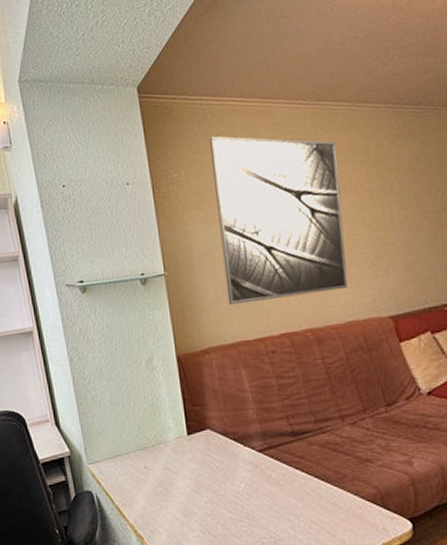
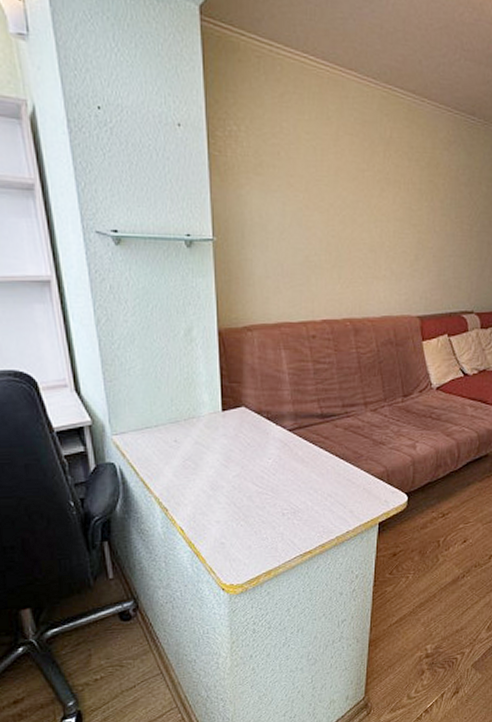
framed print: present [210,136,349,306] -> none [276,92,398,285]

